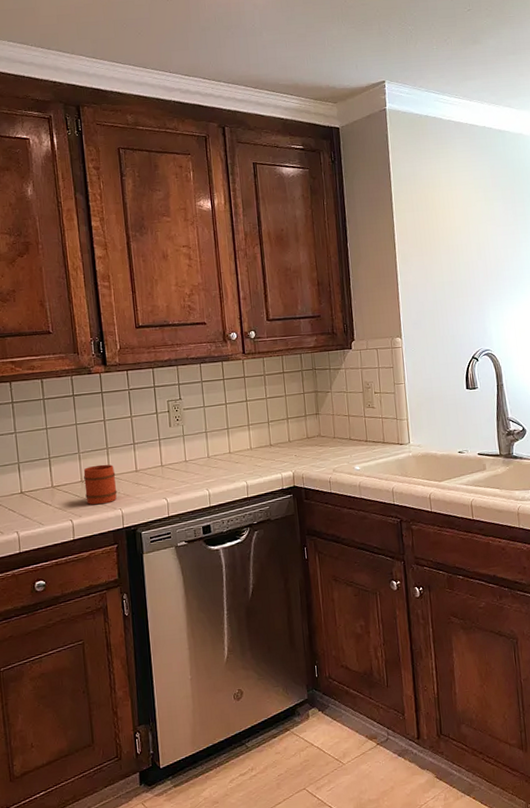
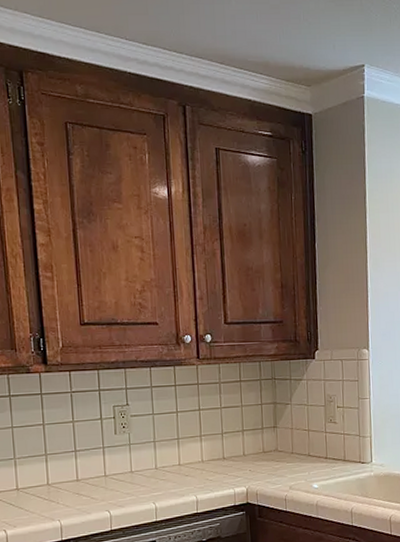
mug: present [83,464,117,505] -> none [19,471,56,515]

